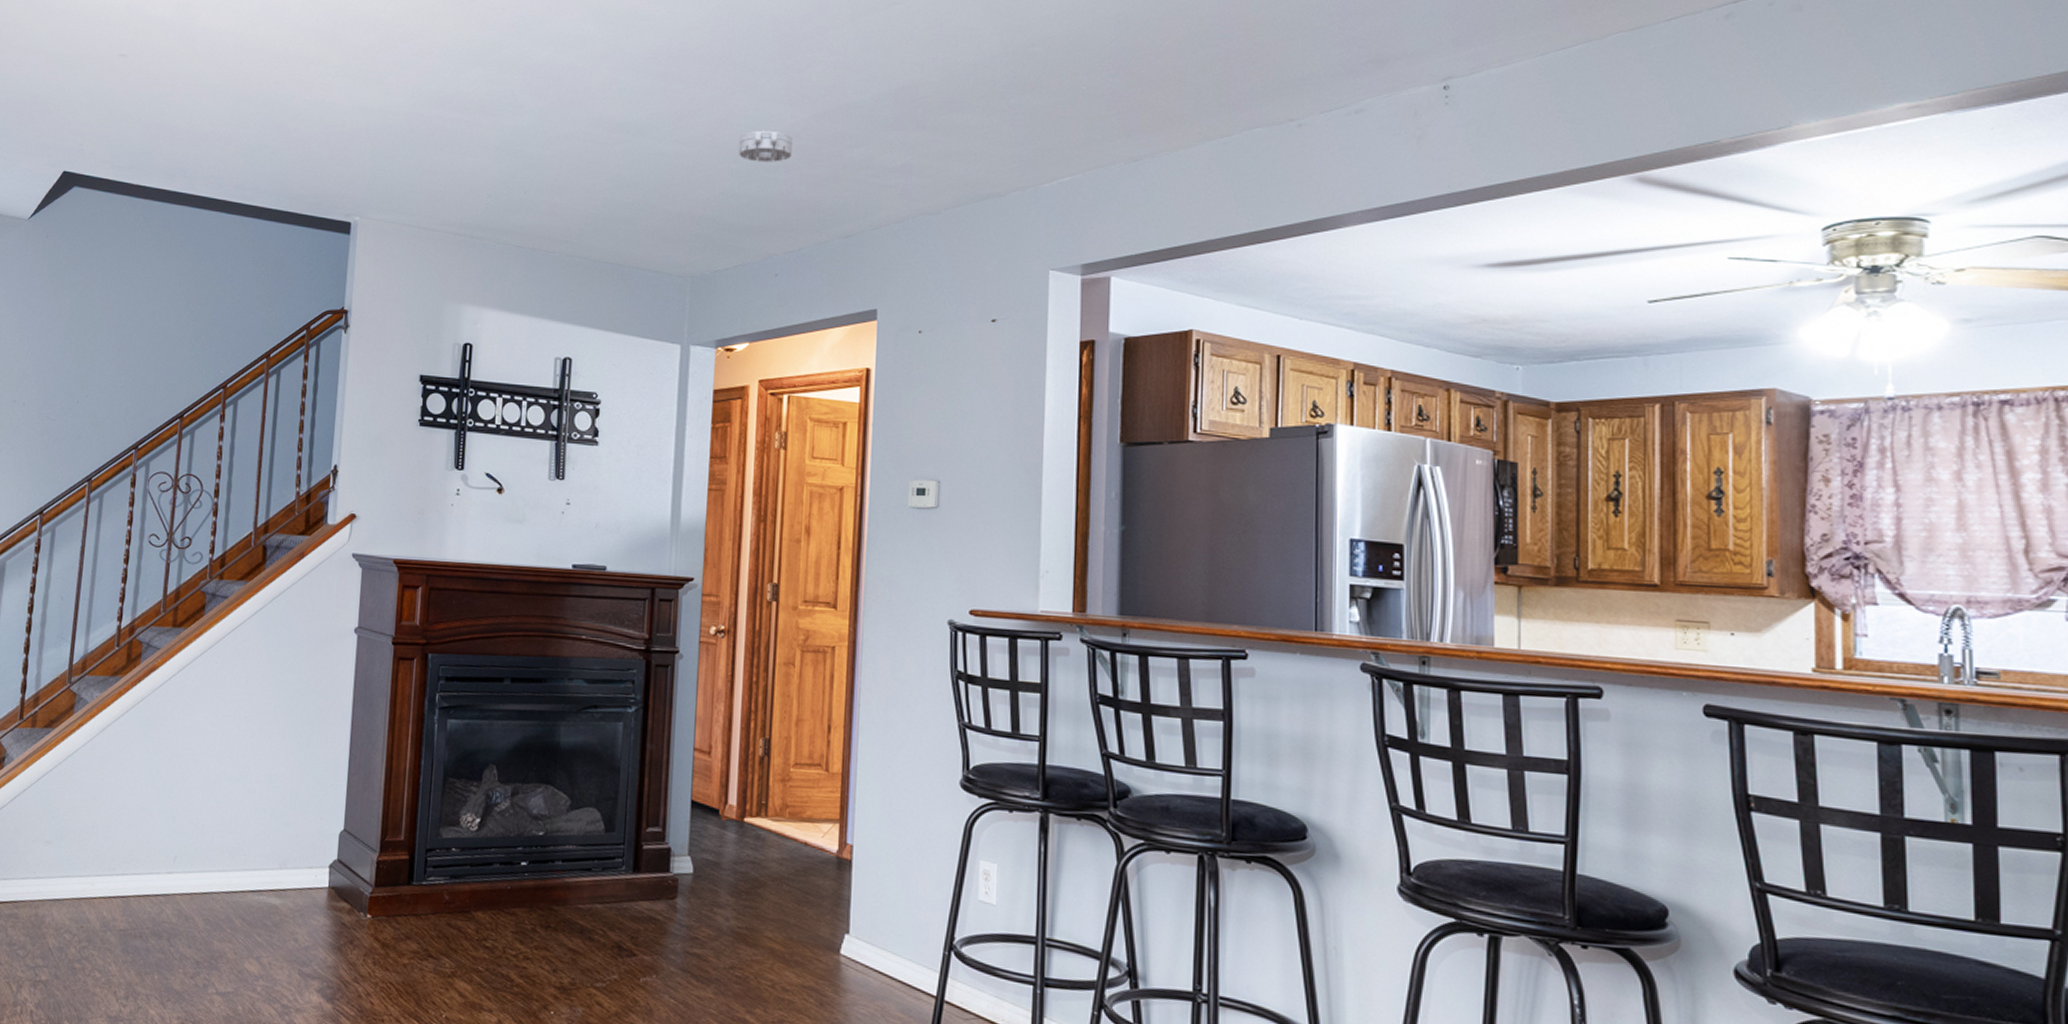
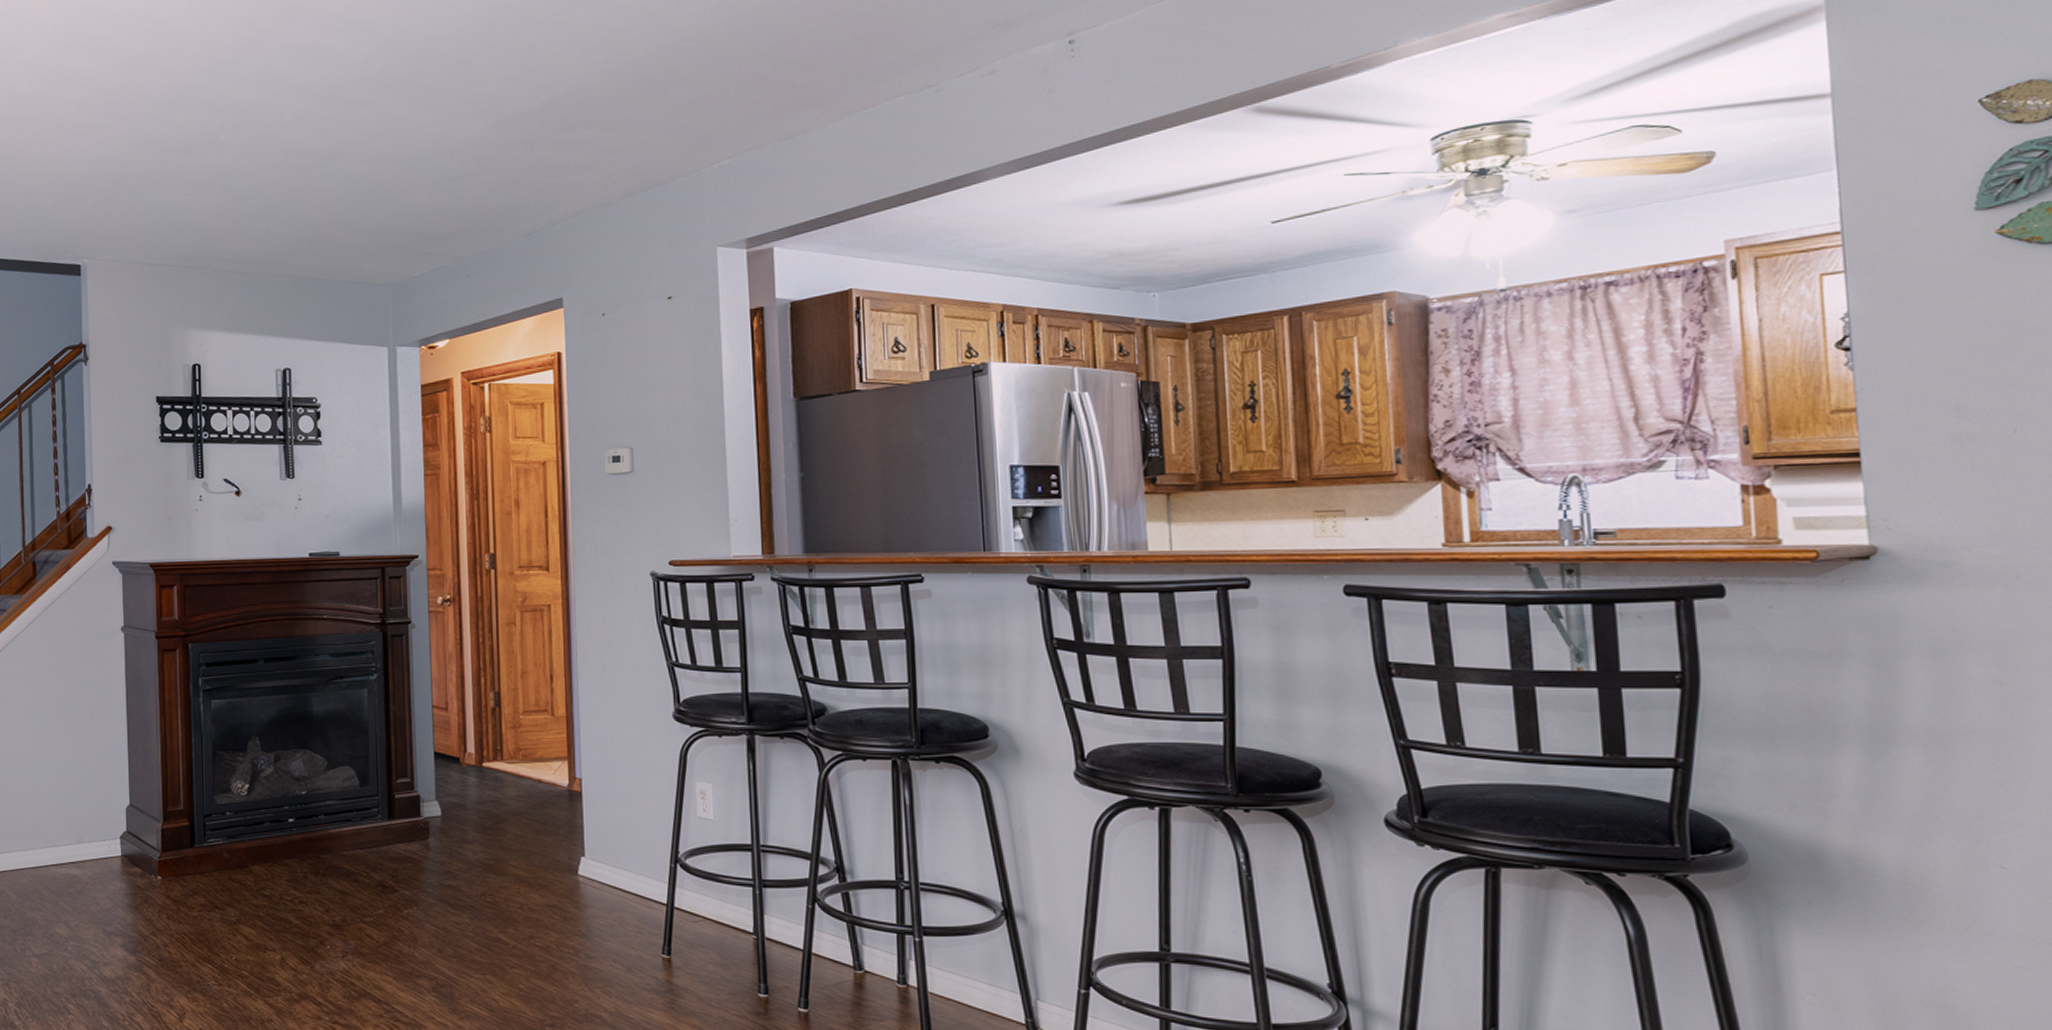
smoke detector: present [739,130,793,162] -> none [424,143,473,174]

